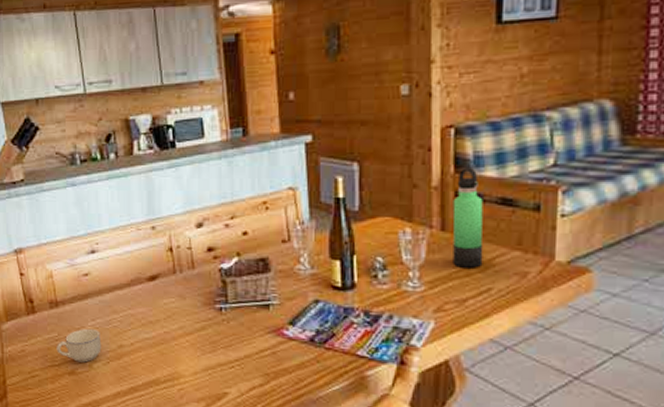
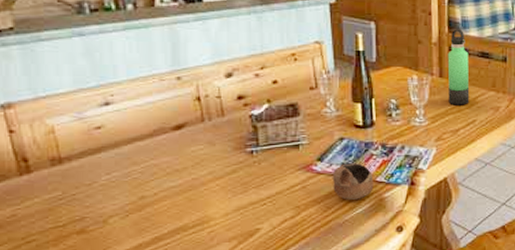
cup: present [56,328,102,363] -> none [60,182,119,220]
cup: none [306,331,354,374] -> present [333,163,374,200]

